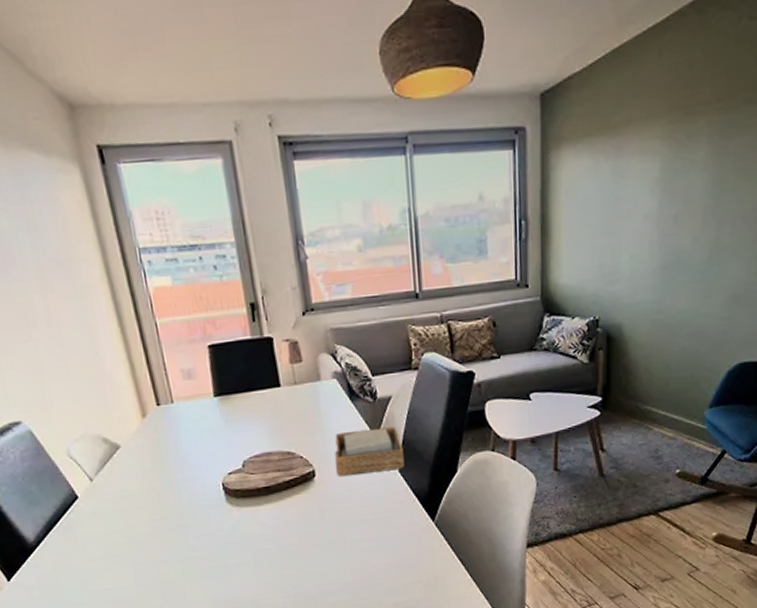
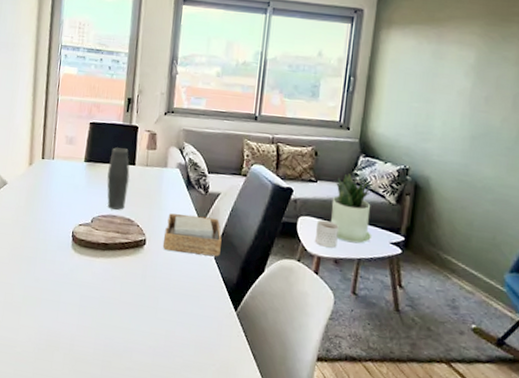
vase: none [246,368,280,447] -> present [107,147,130,210]
mug: none [507,398,532,429] -> present [315,220,339,248]
planter: none [519,339,568,418] -> present [331,173,373,244]

